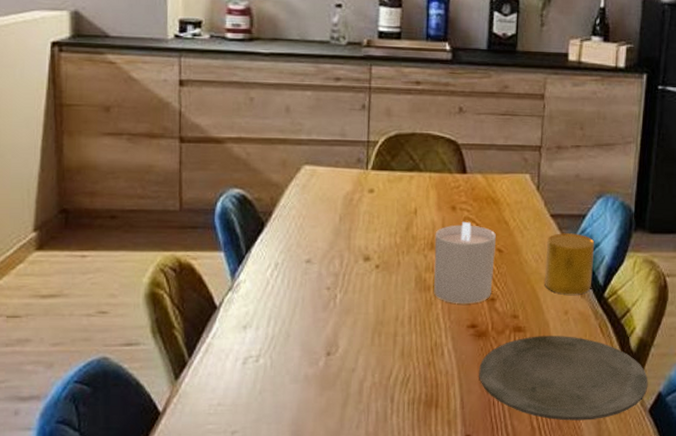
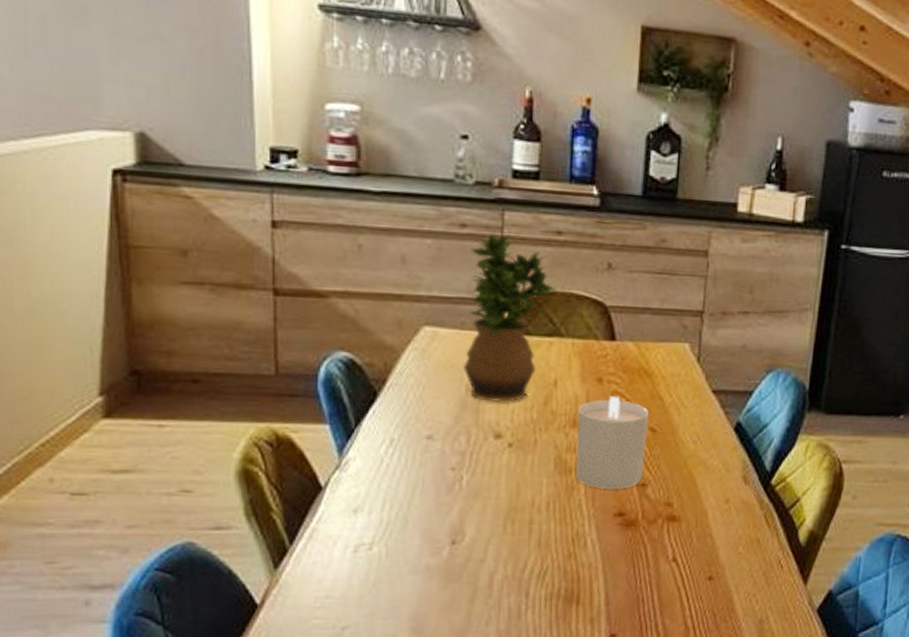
potted plant: none [337,85,415,229] -> present [463,234,555,402]
plate: present [479,336,648,421] -> none [626,526,818,620]
cup: present [544,233,595,295] -> none [702,411,763,481]

